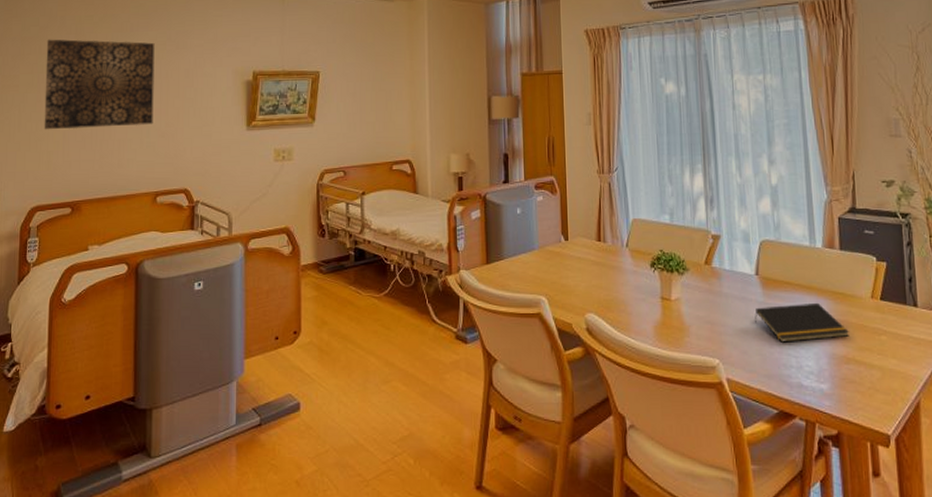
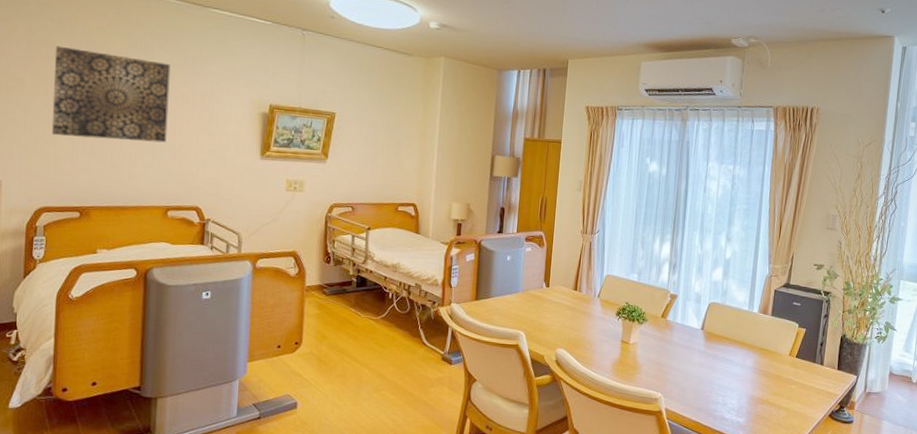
notepad: present [755,302,849,343] -> none [695,355,767,385]

